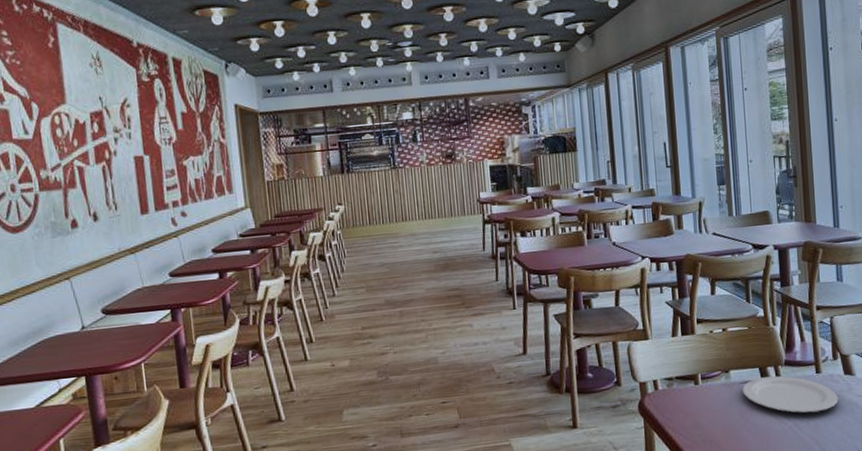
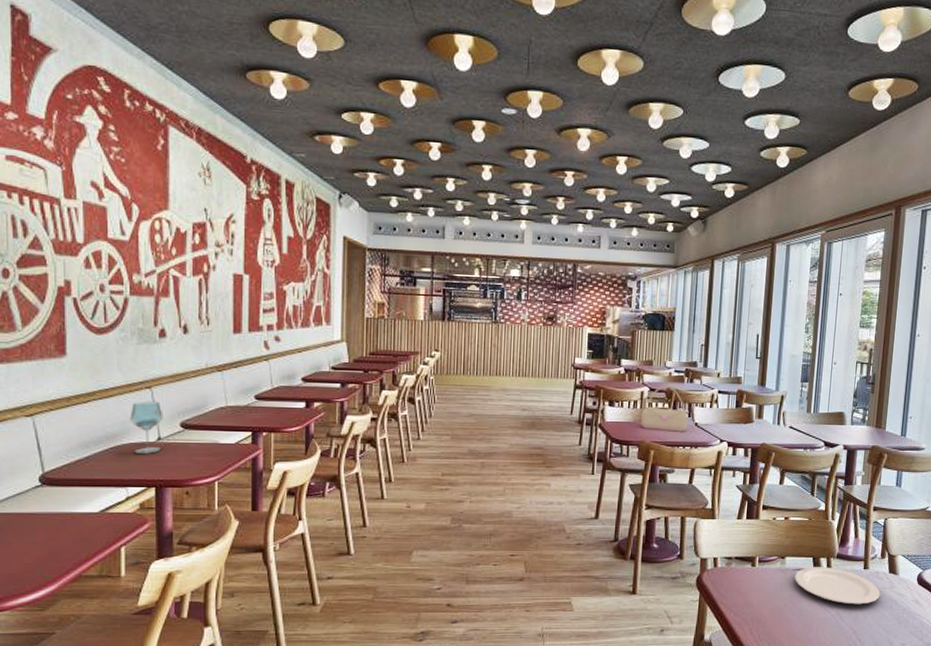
wine glass: none [53,291,86,346] -> present [129,401,163,455]
handbag: none [555,207,606,256] -> present [641,385,689,432]

